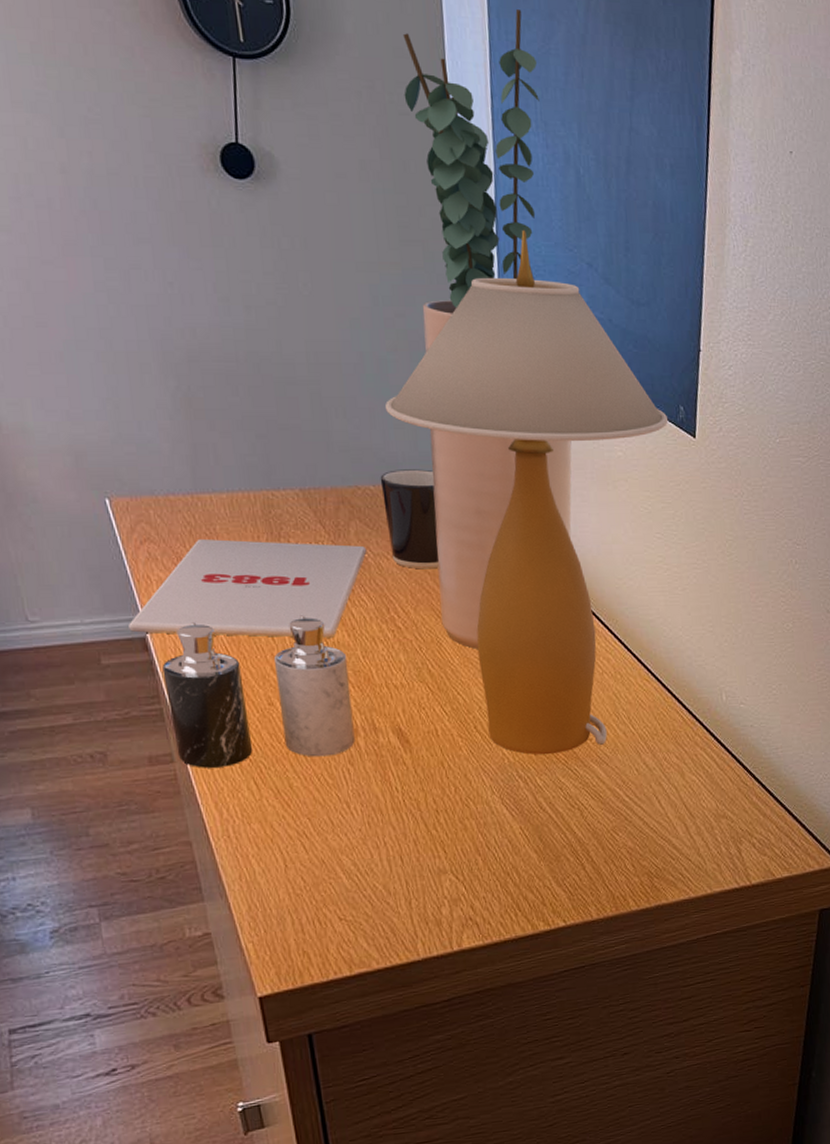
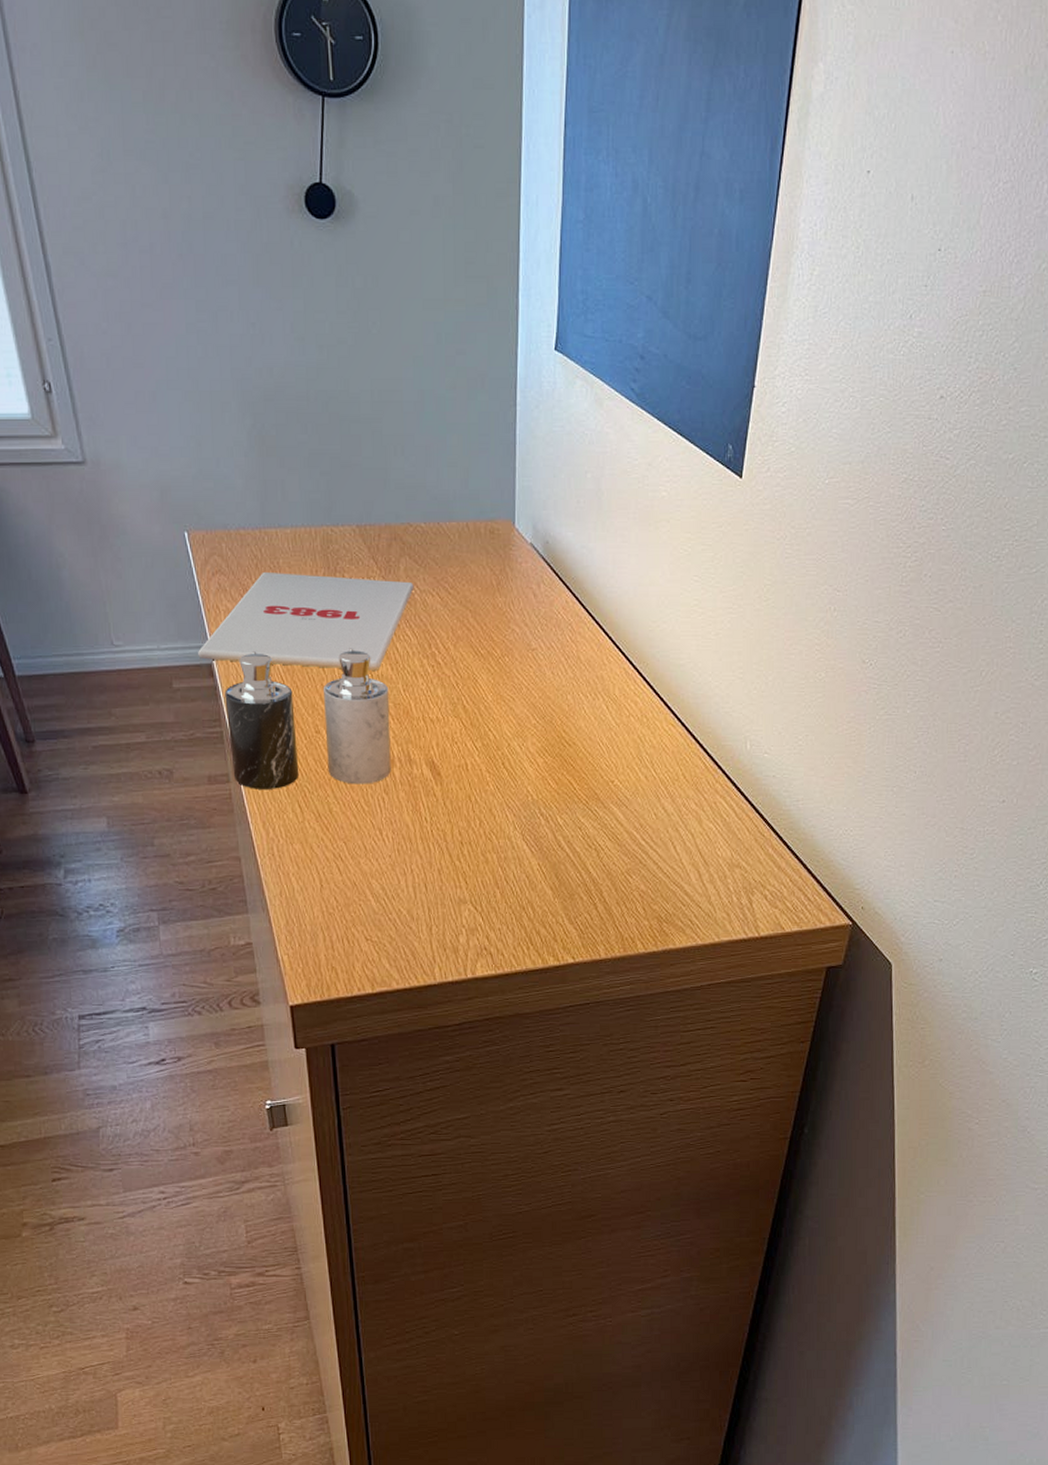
mug: present [380,469,439,570] -> none [431,507,482,607]
table lamp: present [384,229,669,755] -> none [440,262,716,794]
vase: present [402,9,572,649] -> none [478,32,617,687]

